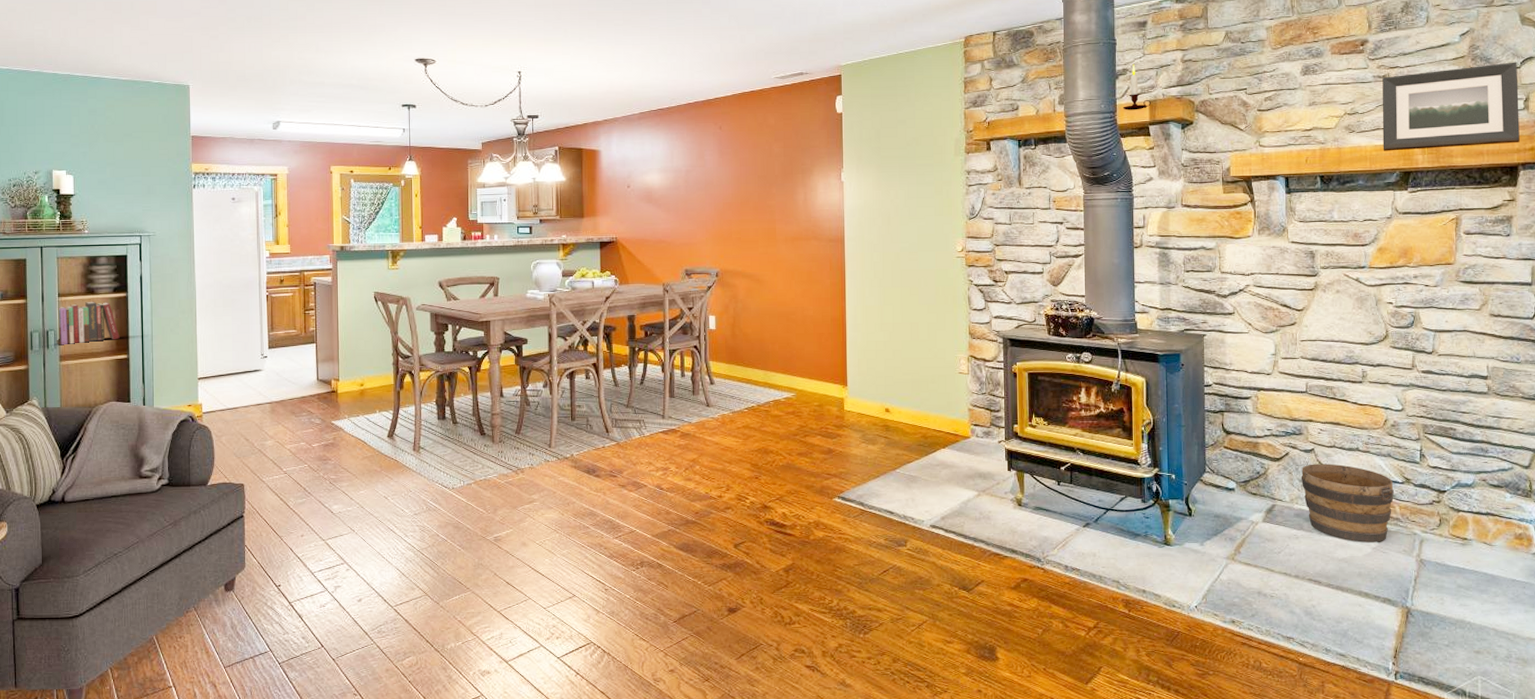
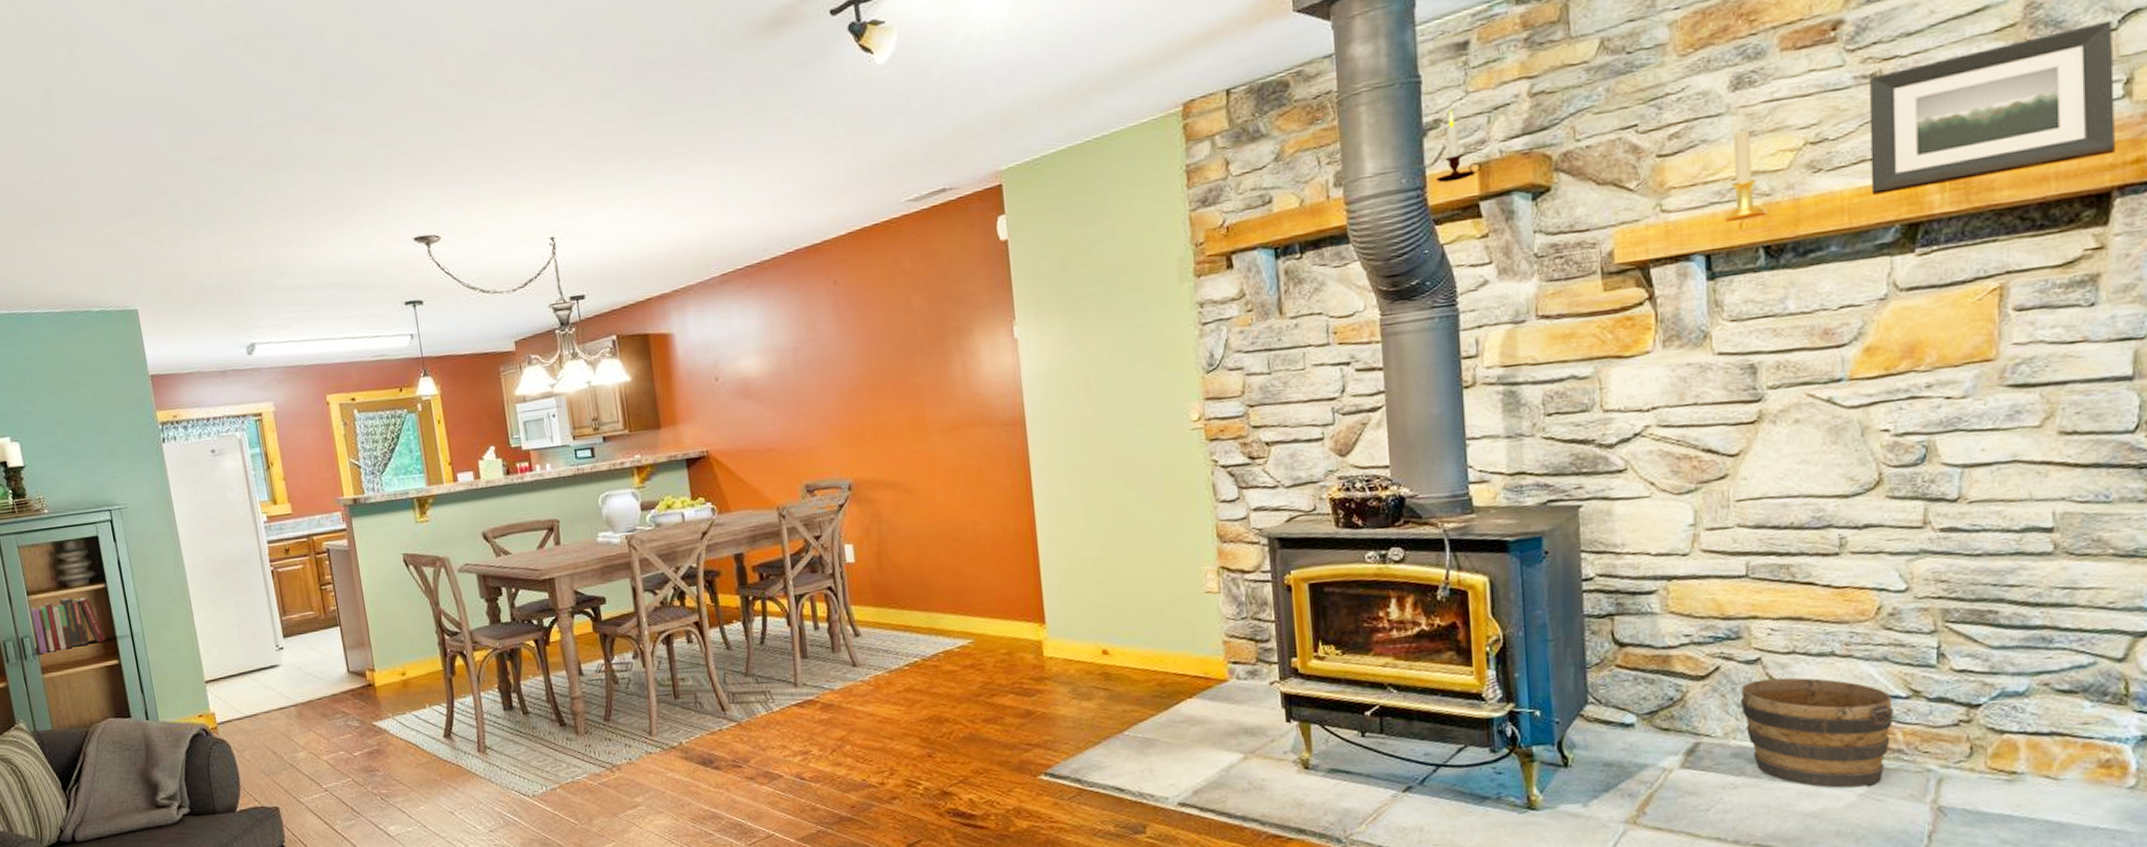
candle holder: none [1297,100,1322,158] -> present [1724,129,1767,223]

